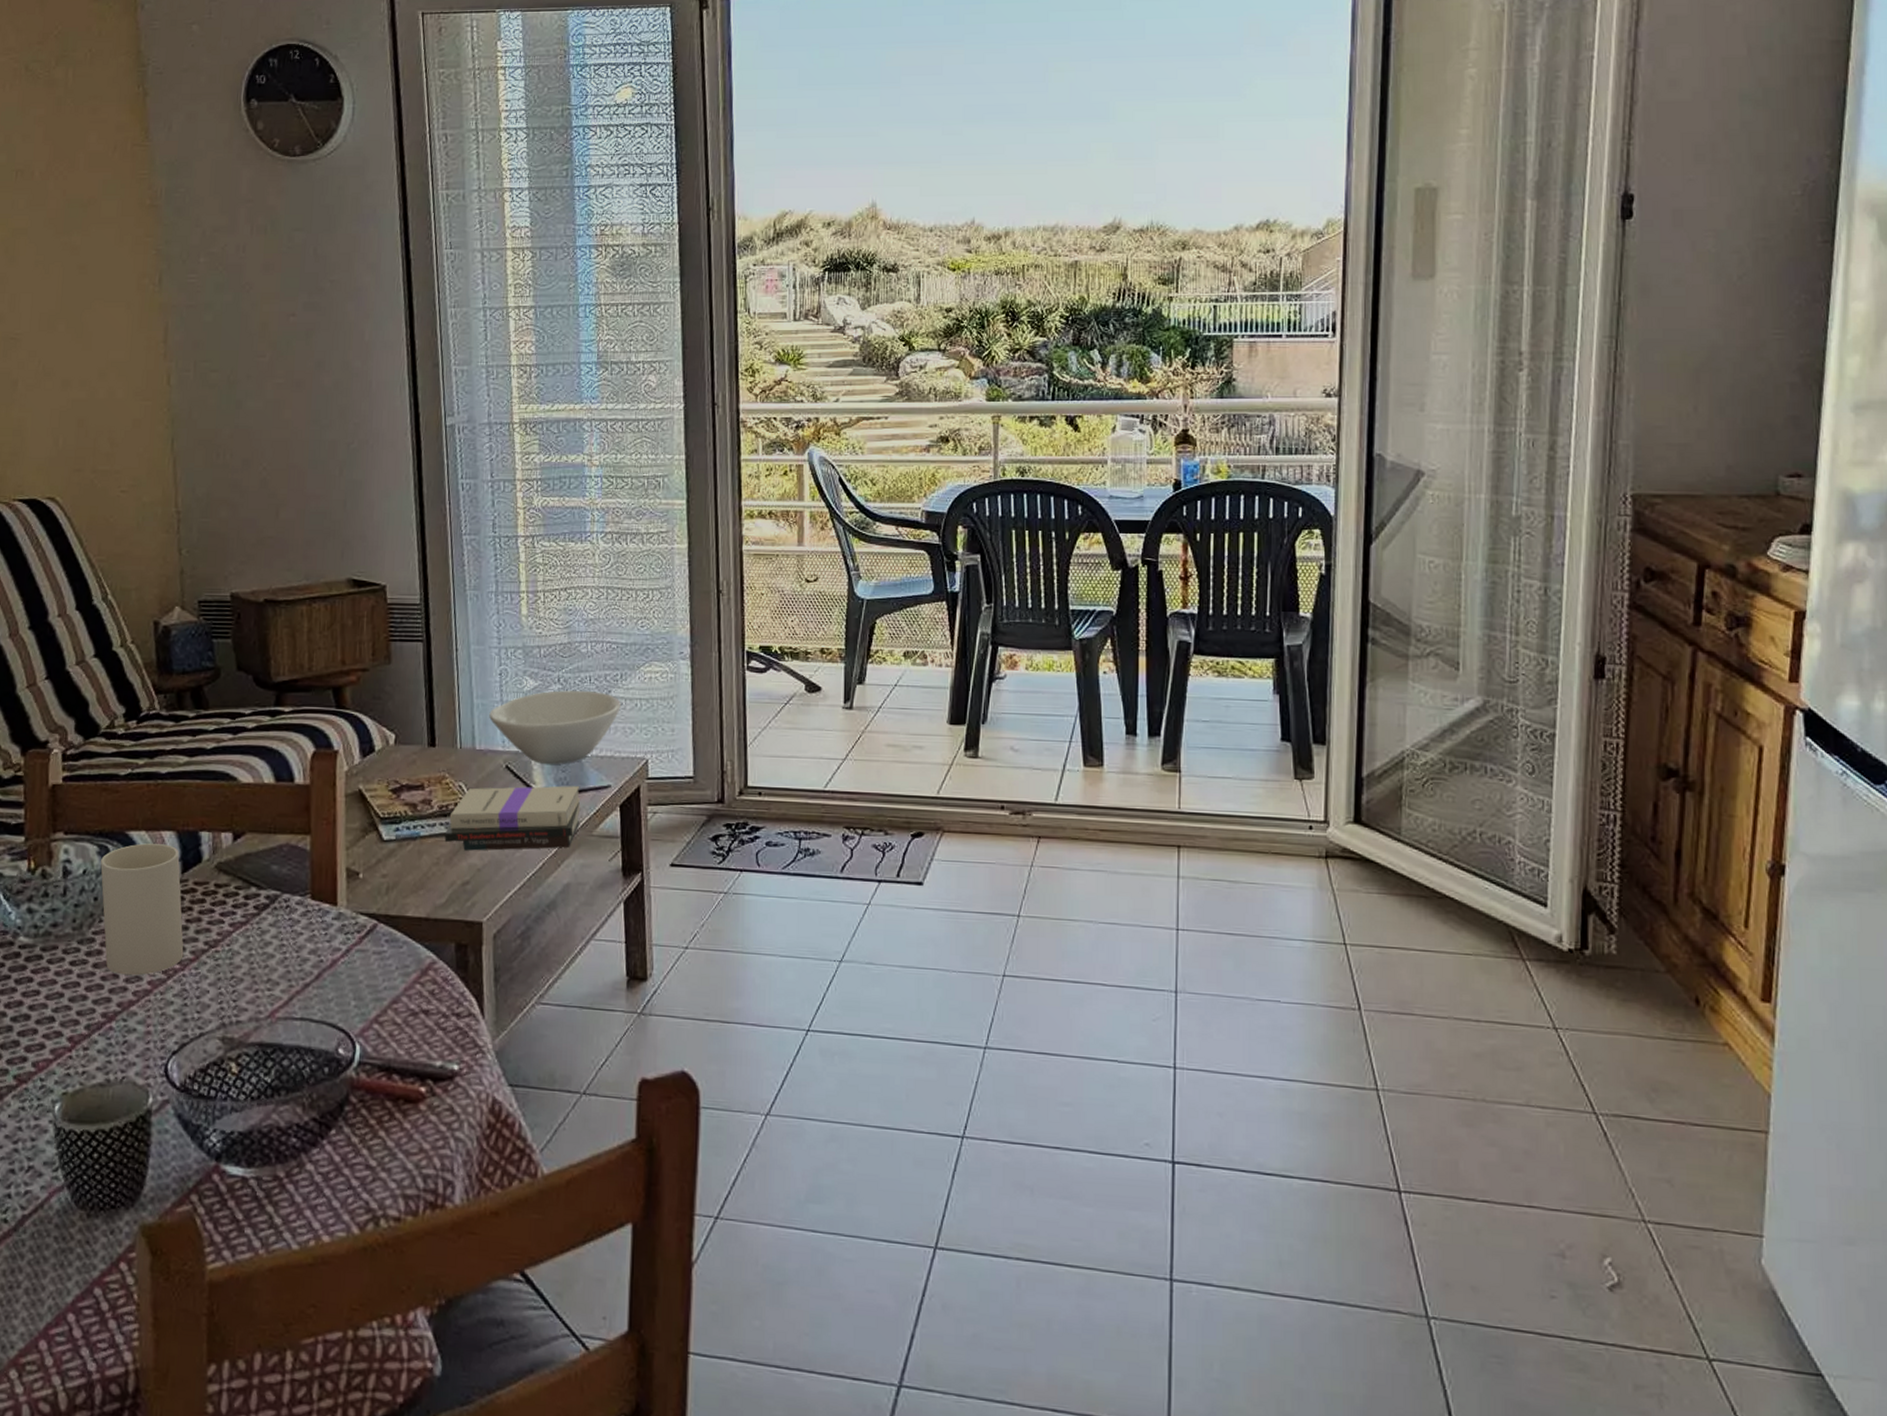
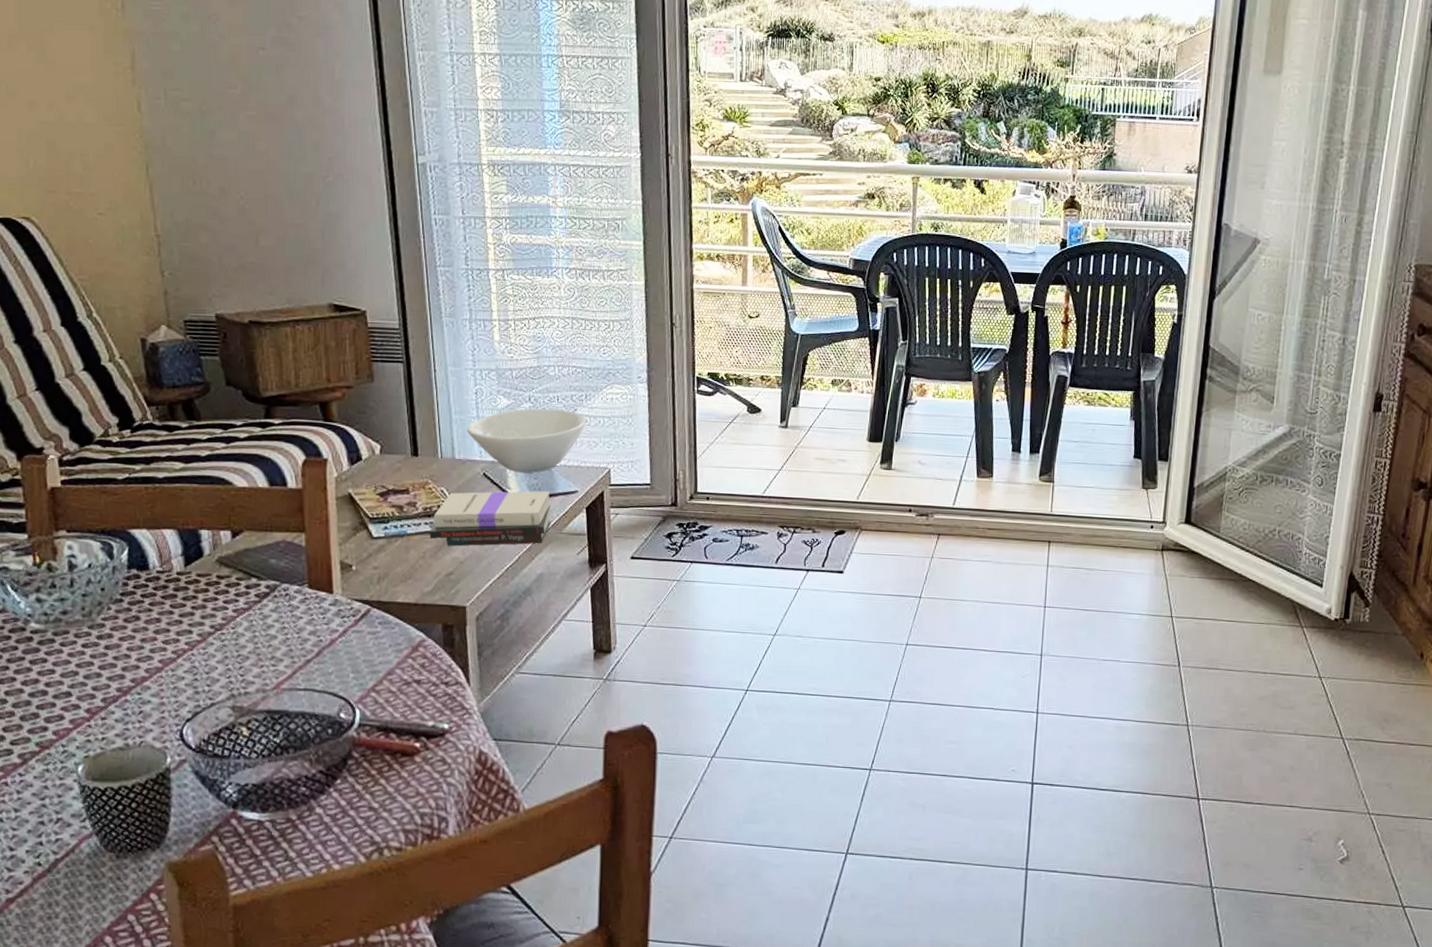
cup: present [100,843,184,976] -> none [105,540,191,656]

